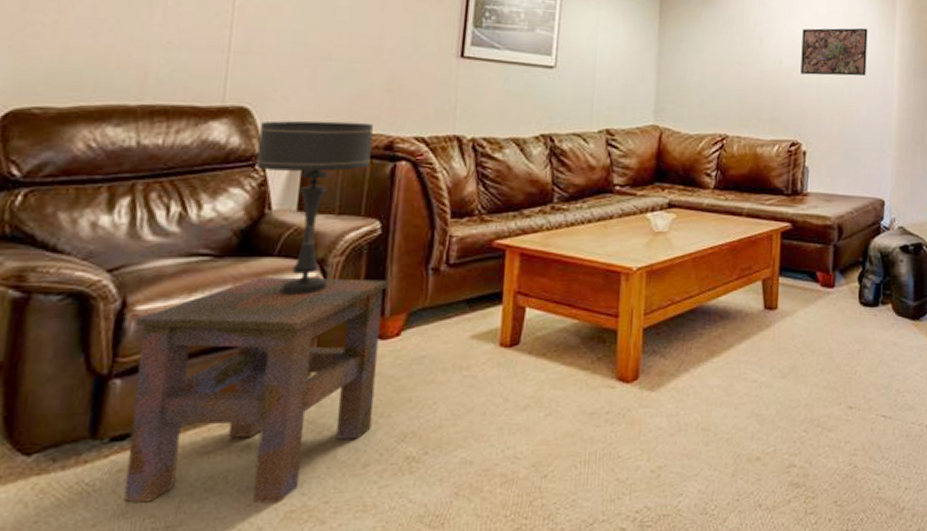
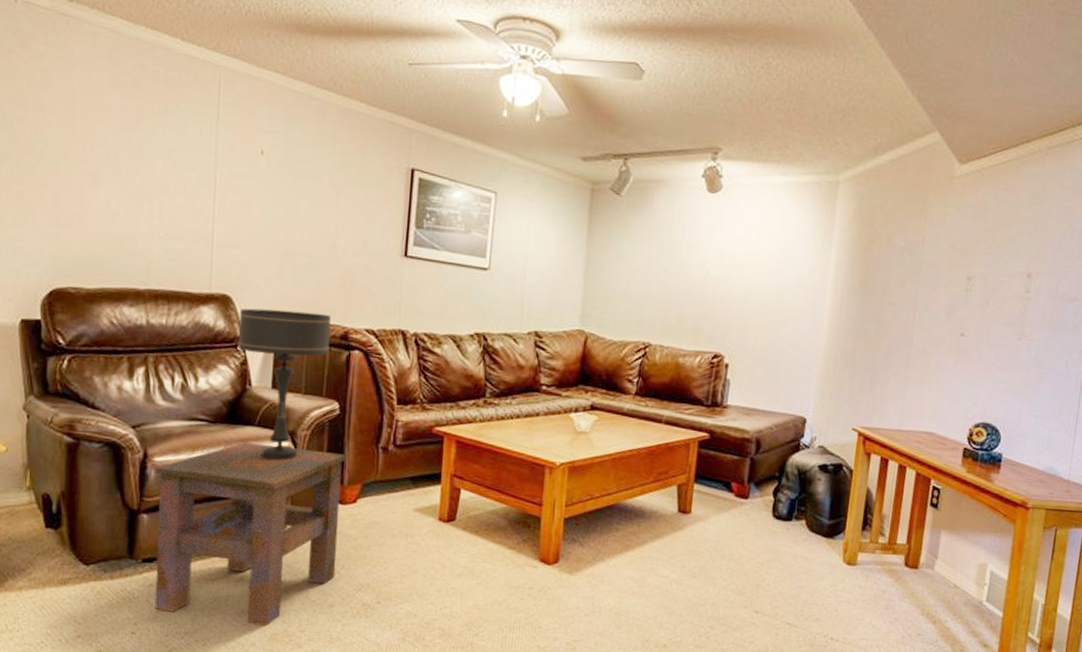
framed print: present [800,28,868,76] -> none [728,238,803,290]

